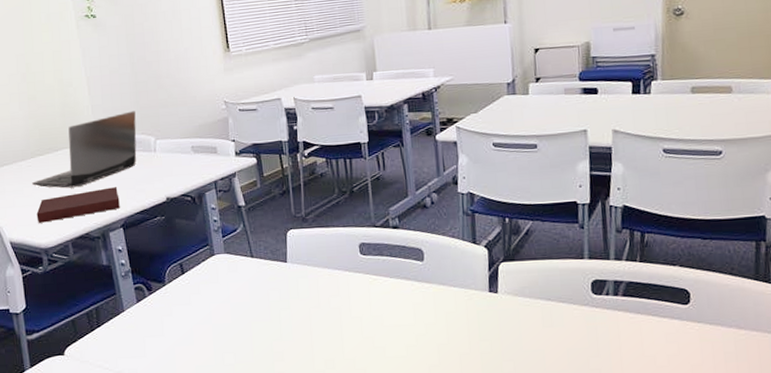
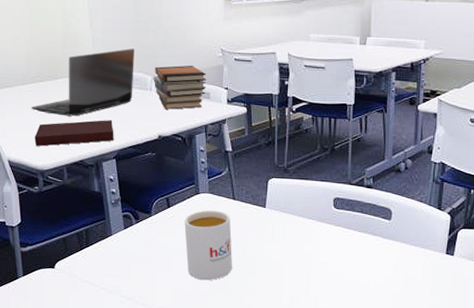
book stack: none [156,120,213,169] -> present [153,65,207,109]
mug: none [201,271,257,351] -> present [184,210,232,281]

